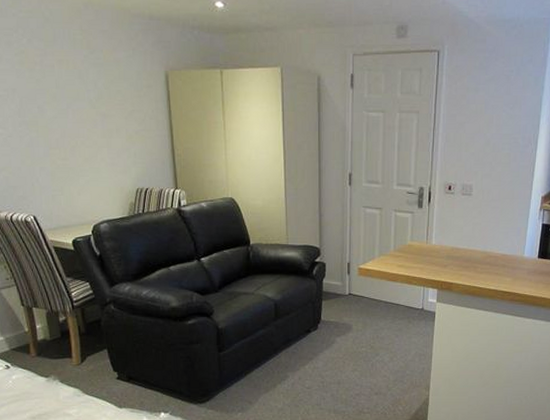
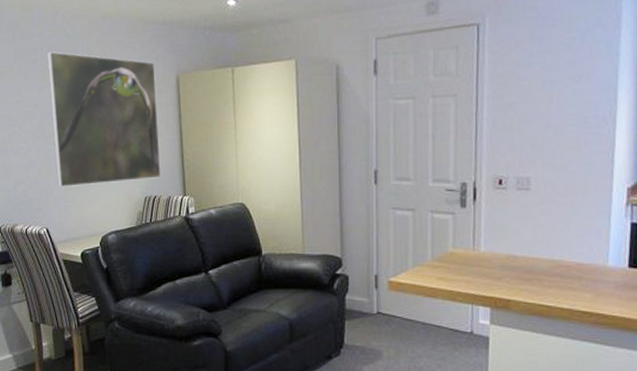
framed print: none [23,33,152,176] -> present [47,51,161,187]

